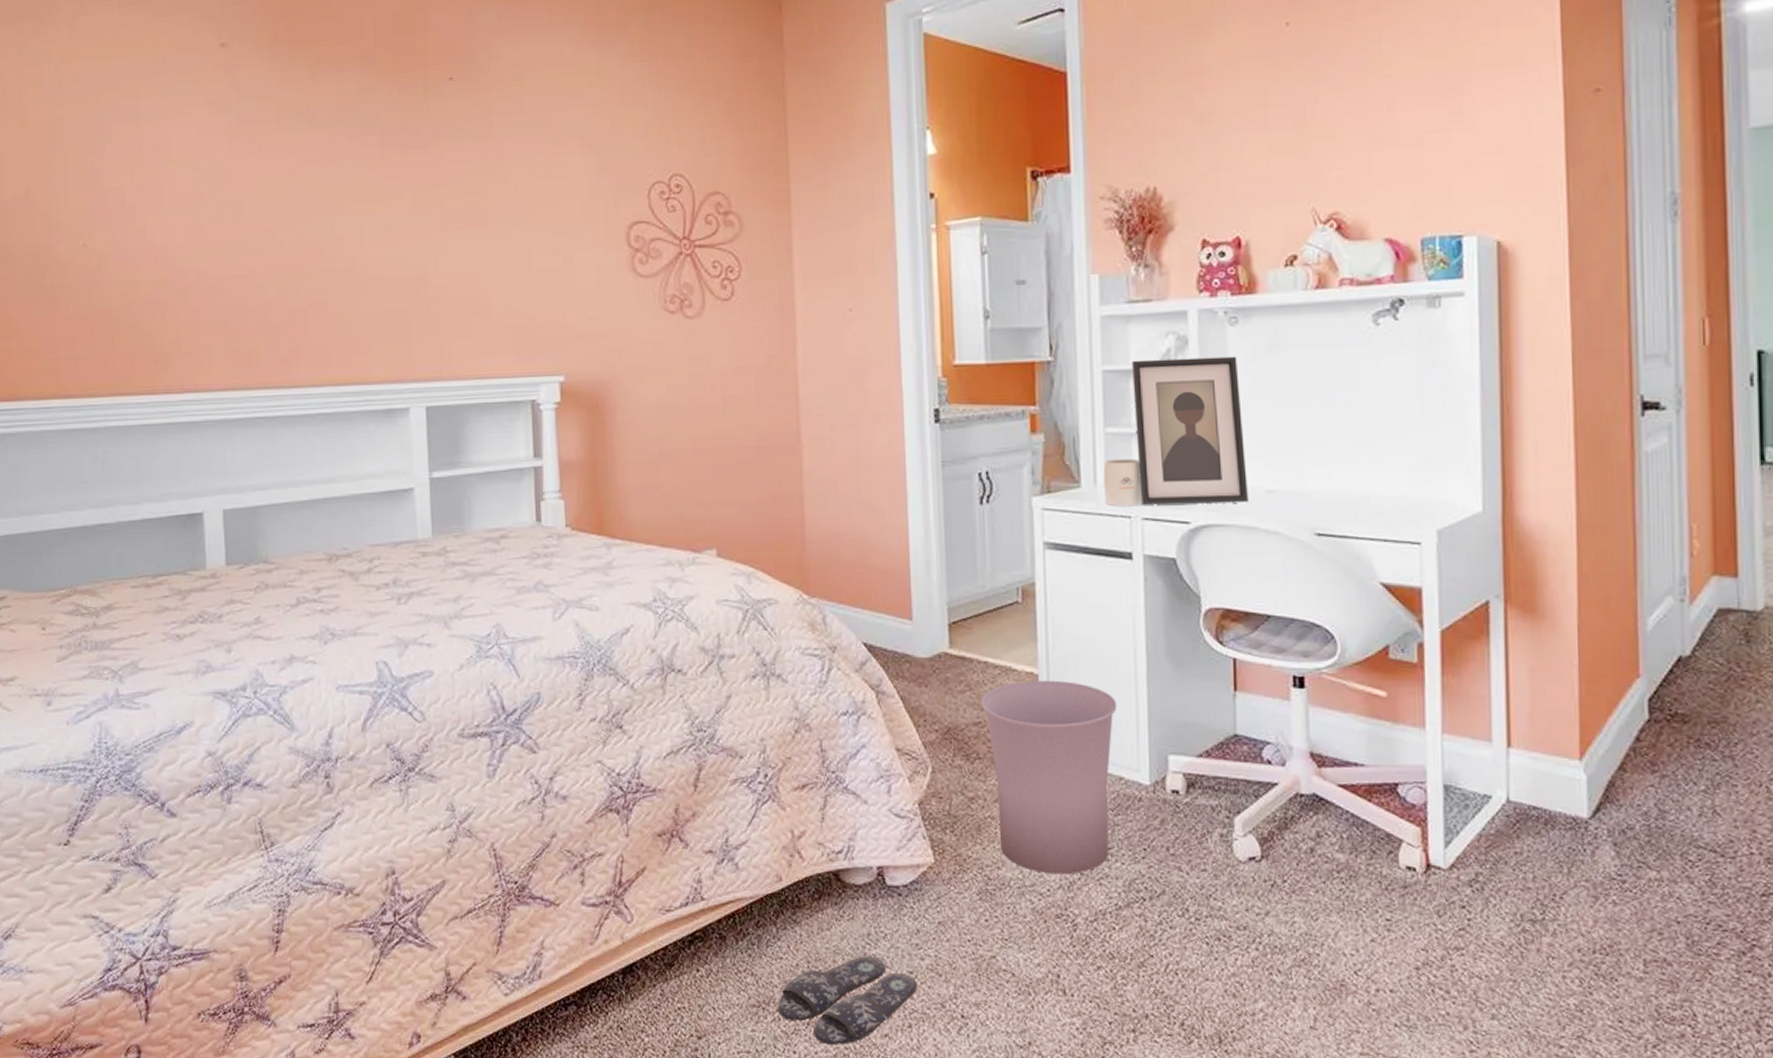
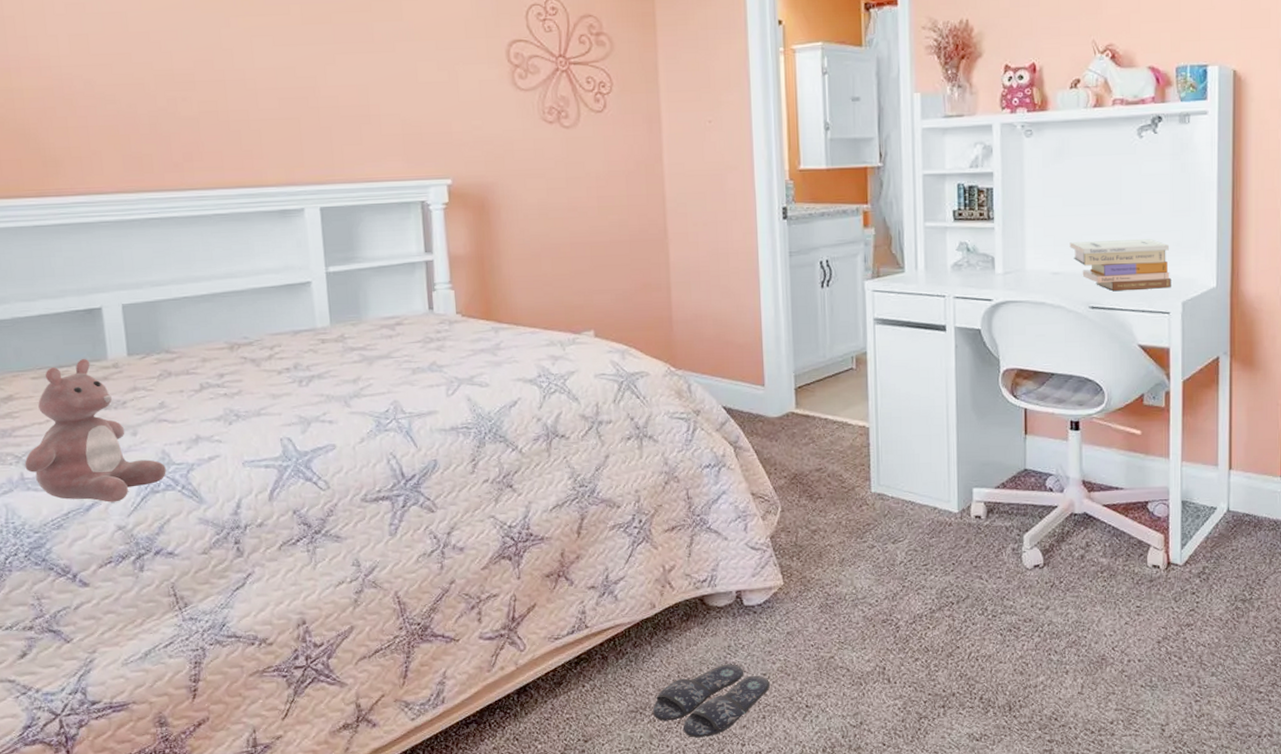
stuffed animal: none [120,568,259,725] -> present [24,359,166,503]
waste bin: present [981,680,1117,875] -> none [822,431,933,588]
mug: present [1103,458,1143,507] -> none [922,247,955,288]
picture frame: present [1132,356,1250,505] -> none [947,162,1039,286]
books: none [1287,450,1422,515] -> present [1069,239,1171,292]

